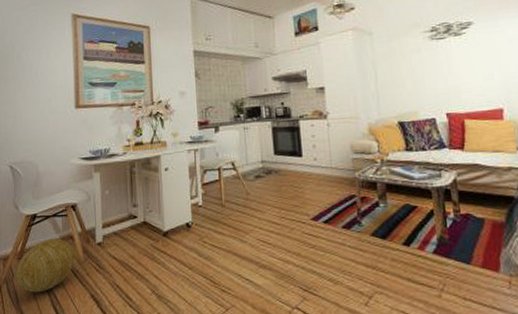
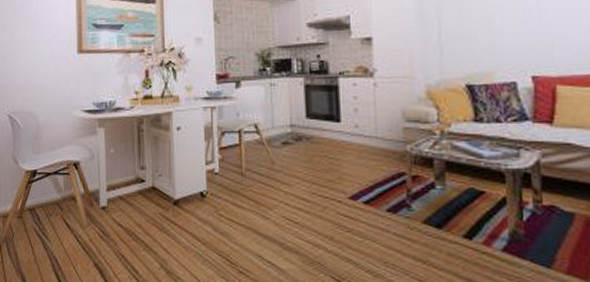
decorative ball: present [16,238,75,293] -> none [16,198,77,256]

